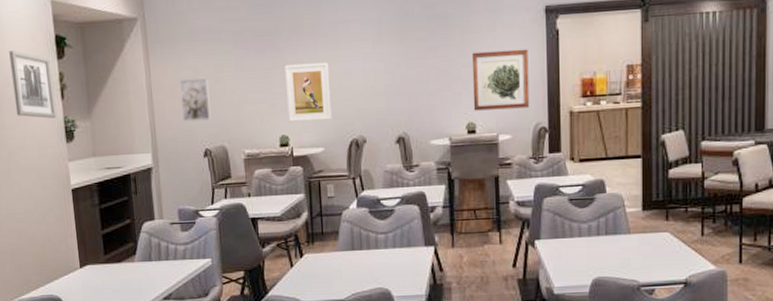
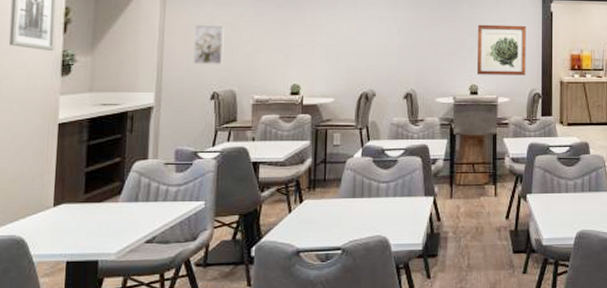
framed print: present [285,62,332,122] -> none [301,20,346,73]

